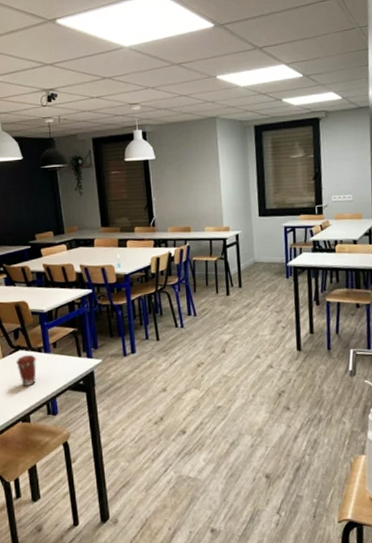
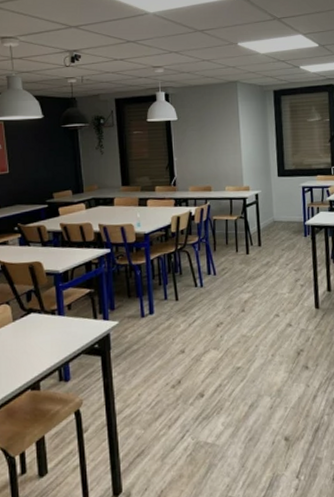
coffee cup: present [16,354,37,386] -> none [28,317,49,351]

